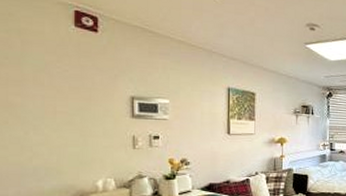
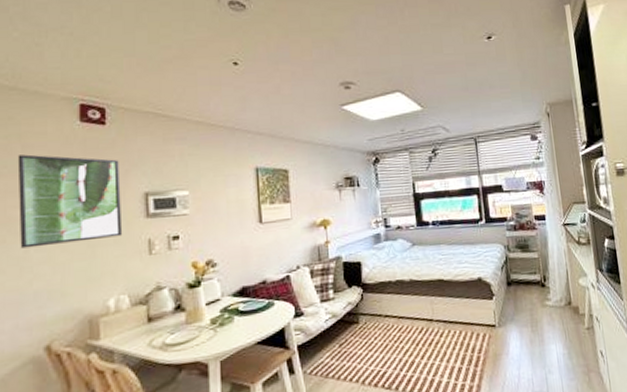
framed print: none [18,49,111,131] -> present [17,154,123,249]

